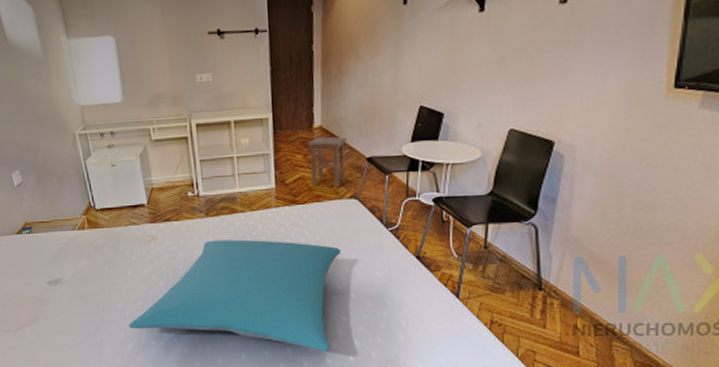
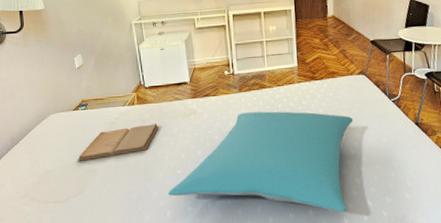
book: none [26,251,115,289] -> present [77,124,159,161]
stool: present [308,136,347,187] -> none [323,24,355,65]

